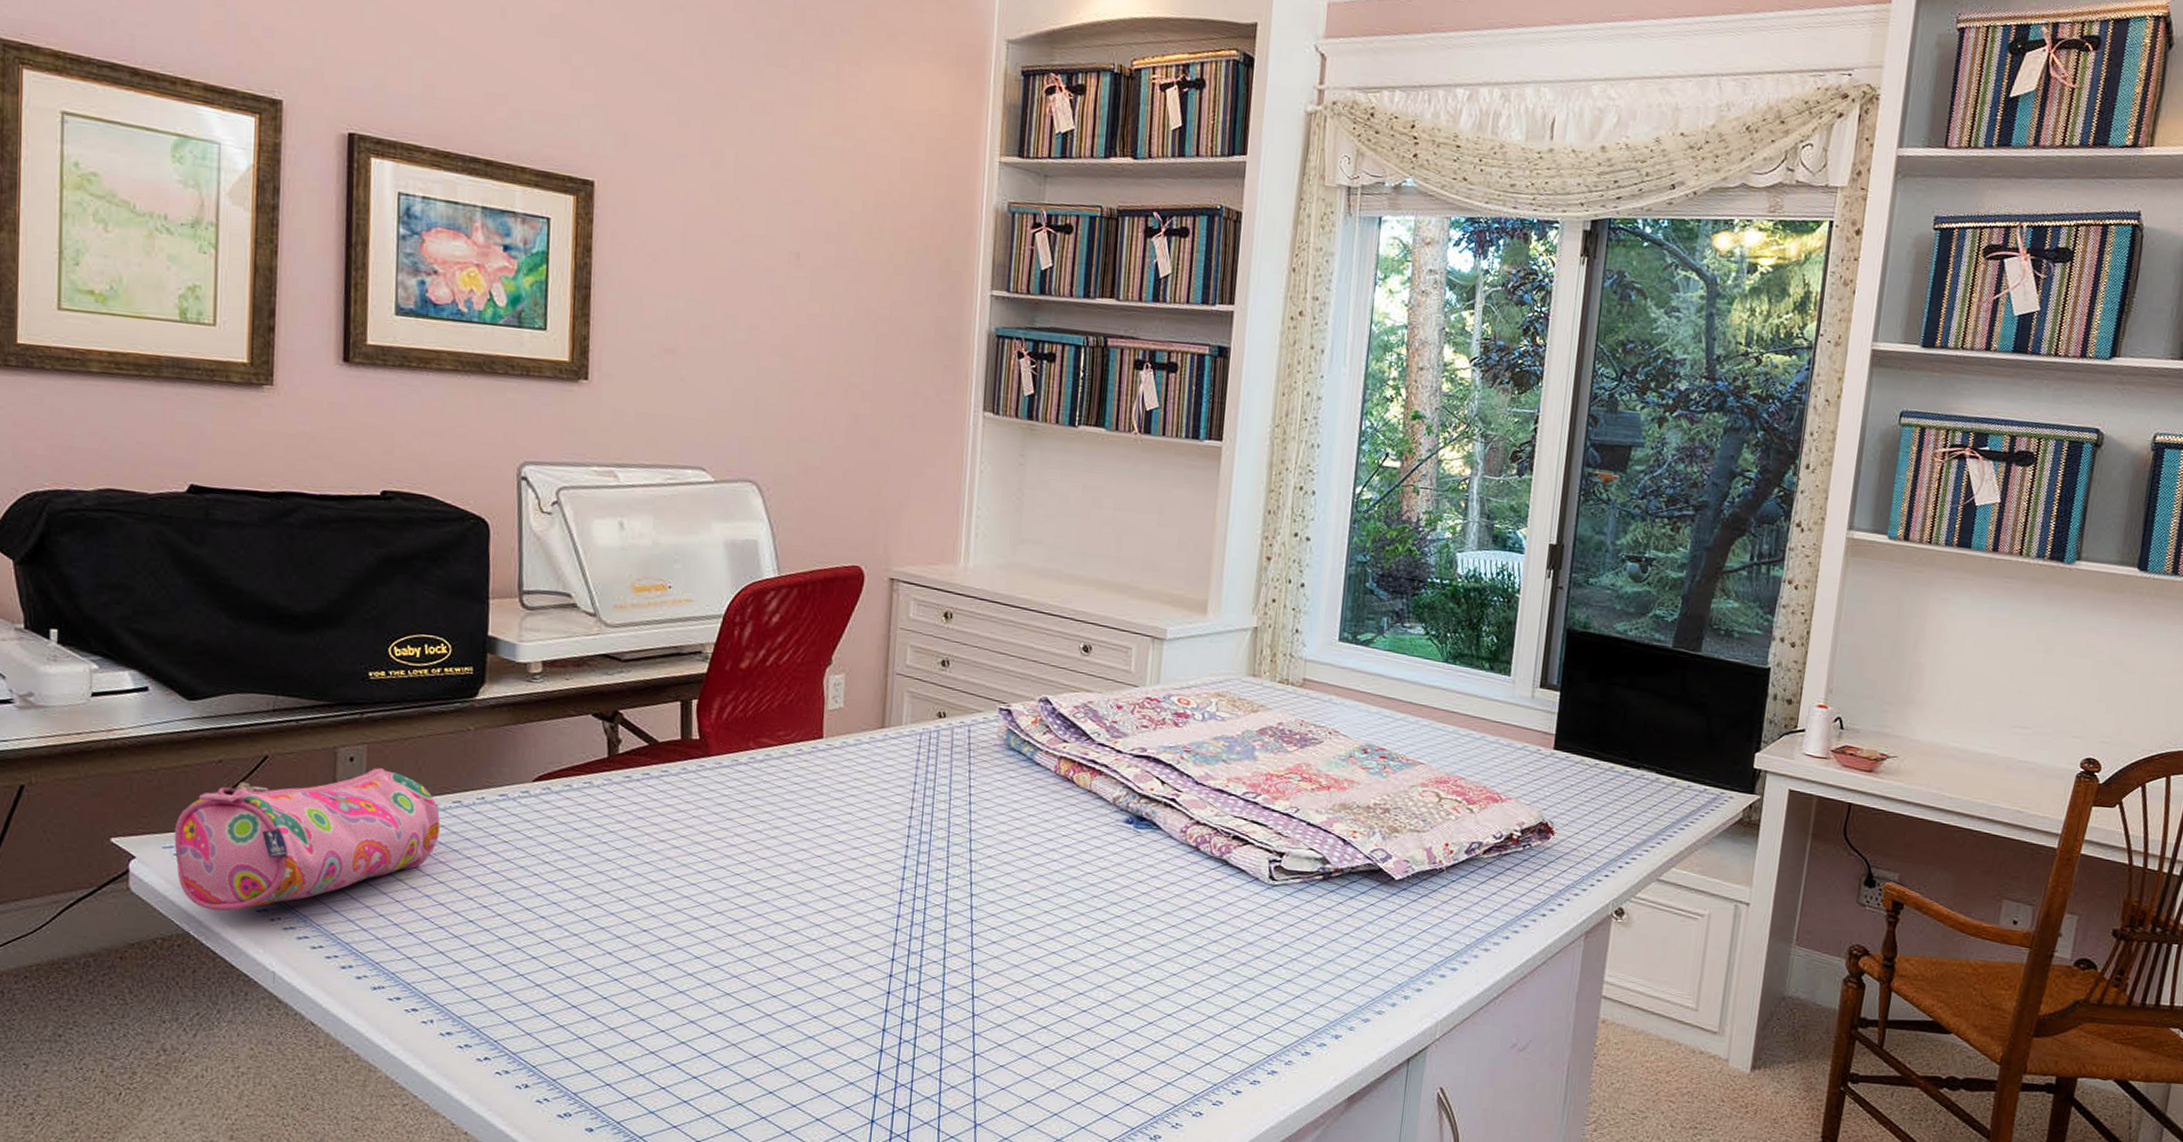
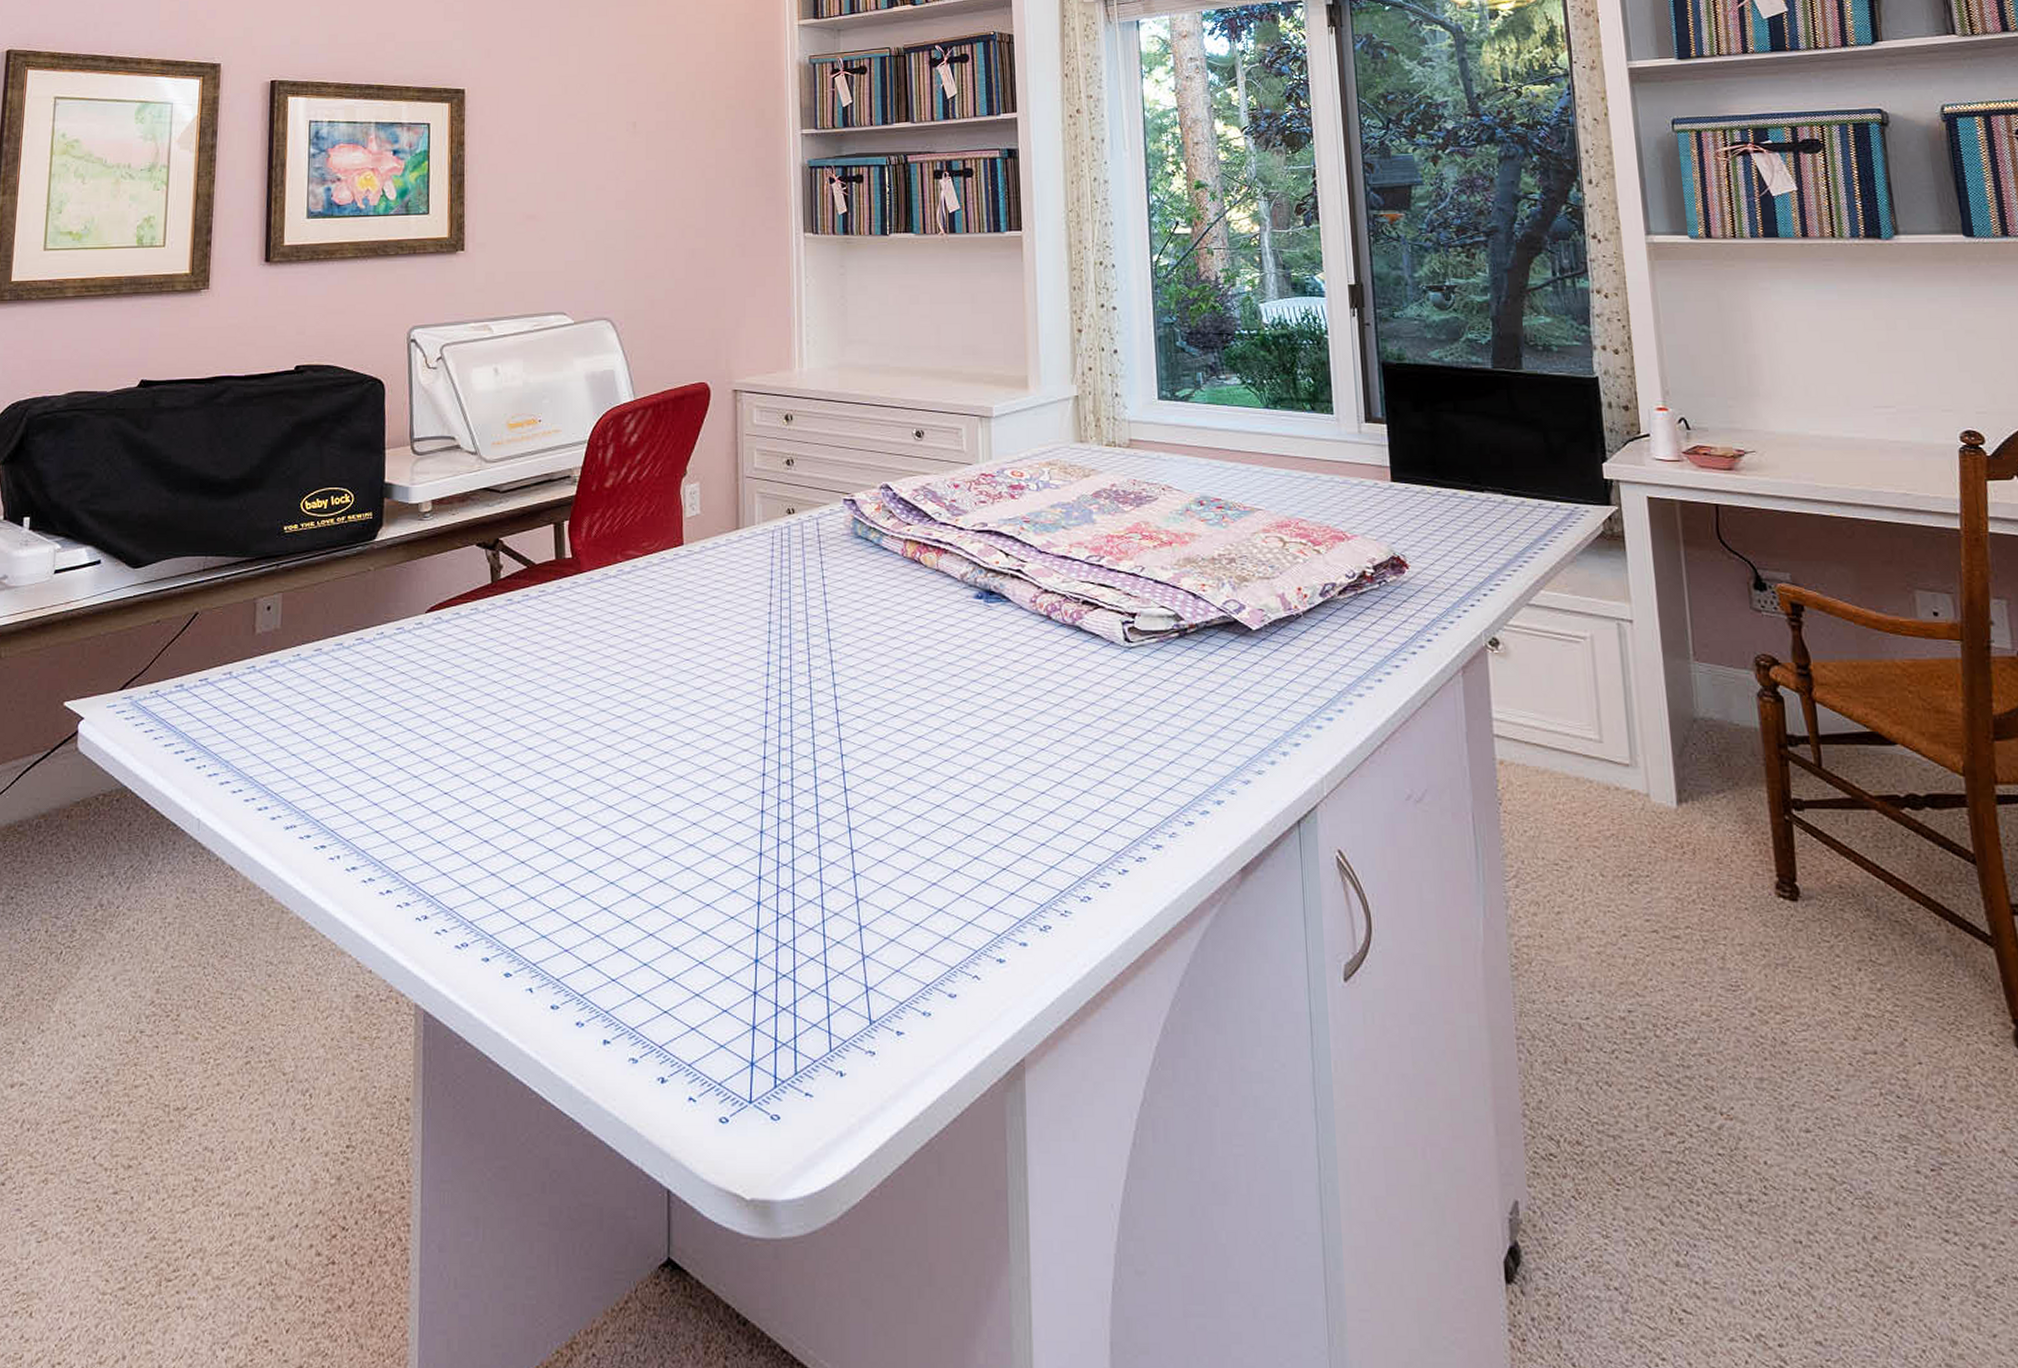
pencil case: present [174,768,440,912] -> none [117,614,345,764]

